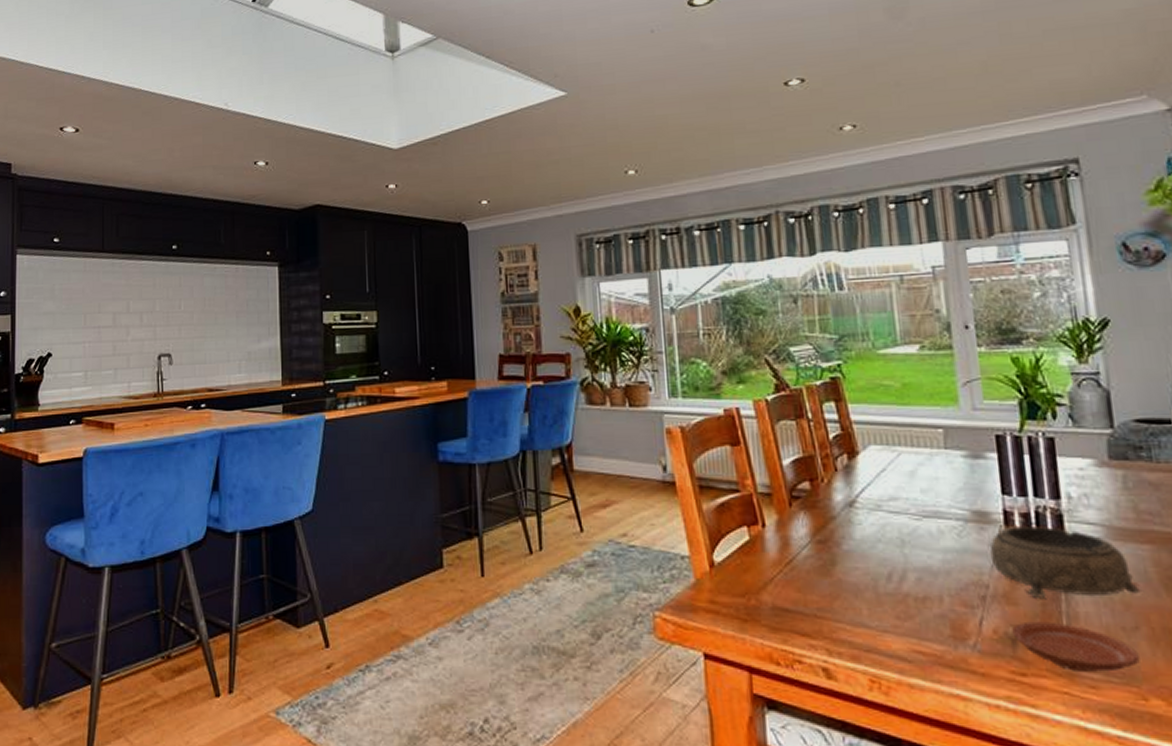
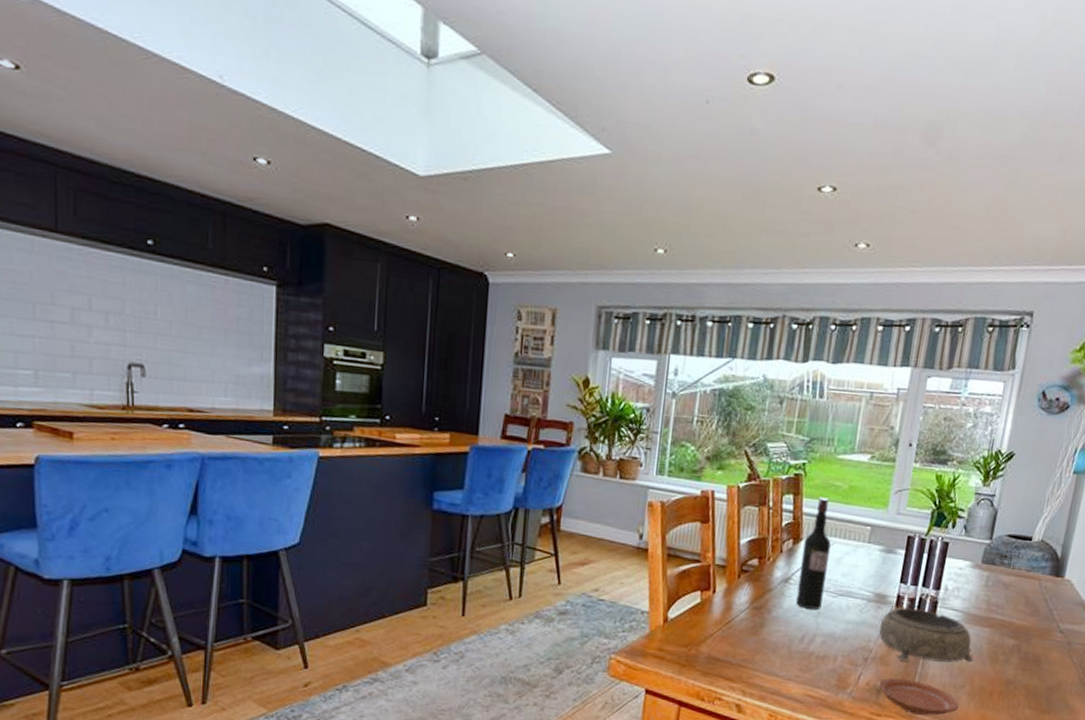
wine bottle: none [862,400,904,537] -> present [796,497,831,609]

